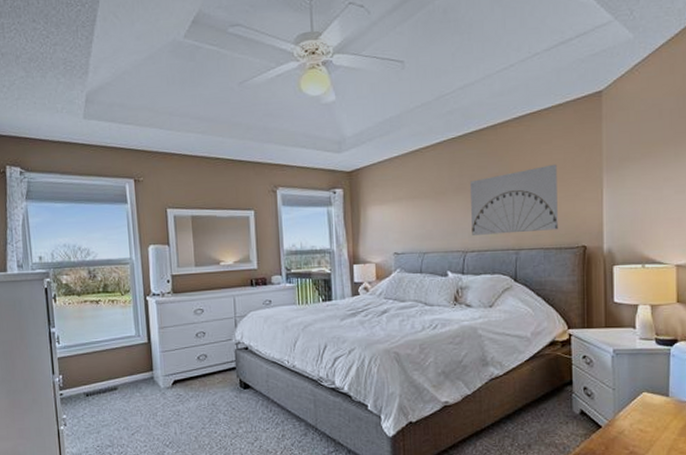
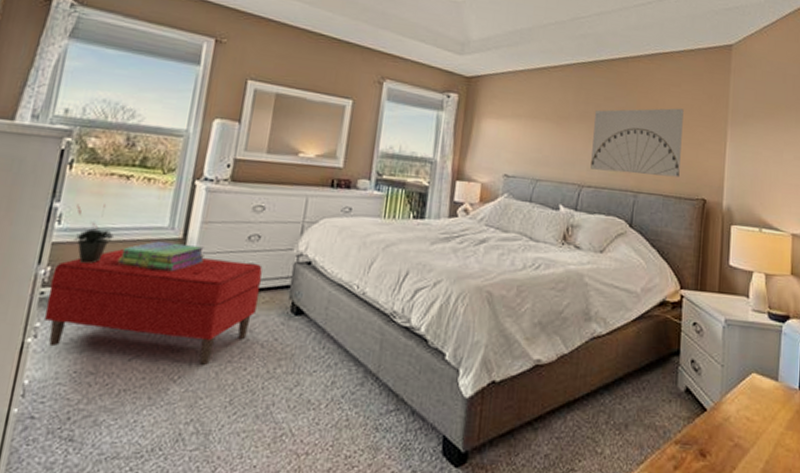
bench: none [64,354,214,432] -> present [43,249,263,365]
potted plant: none [67,325,99,370] -> present [74,203,114,264]
stack of books: none [106,346,167,369] -> present [117,241,204,272]

